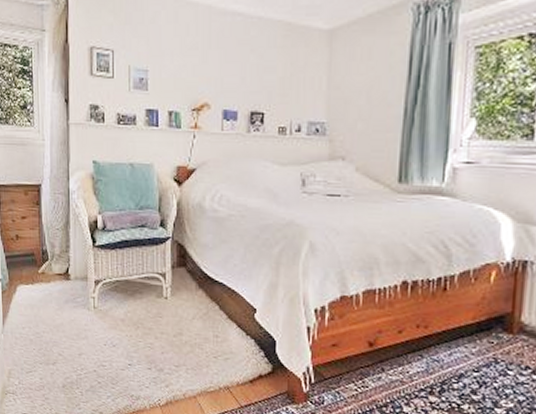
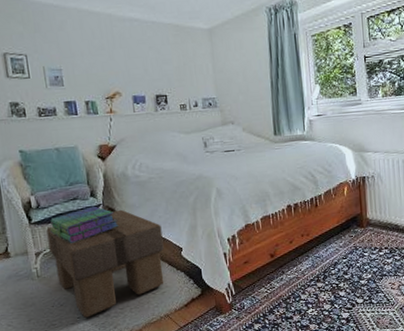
footstool: none [109,247,235,367] -> present [46,209,164,318]
stack of books: none [112,238,187,277] -> present [49,206,119,243]

